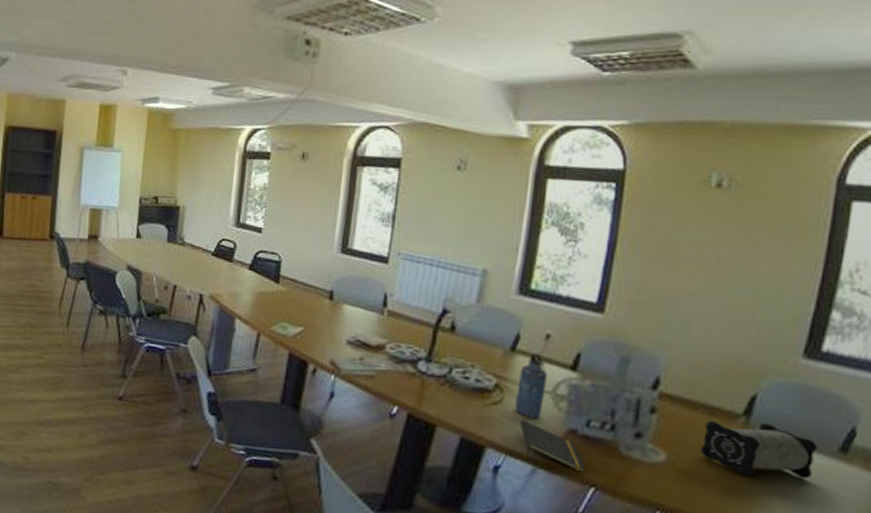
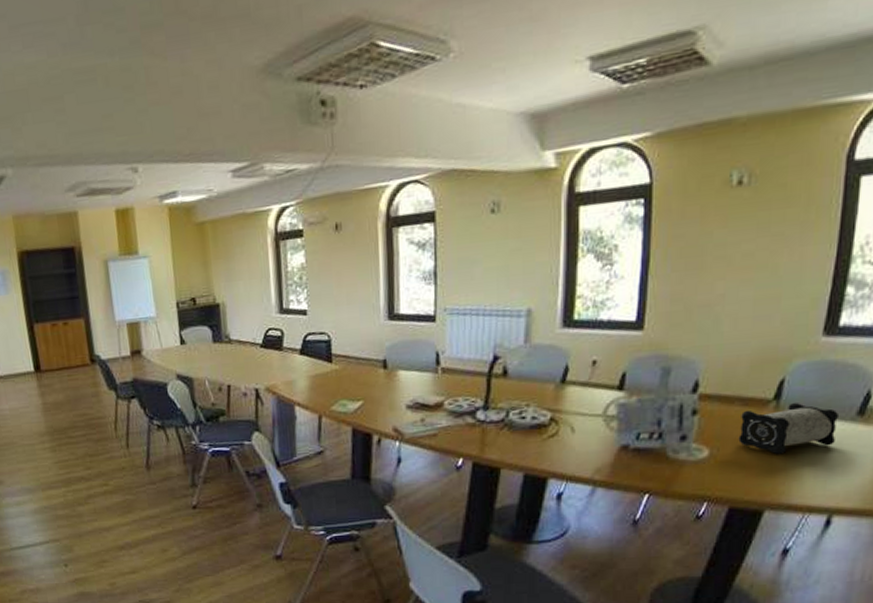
water bottle: present [515,353,547,419] -> none [571,380,597,443]
notepad: present [519,420,586,473] -> none [576,446,640,483]

